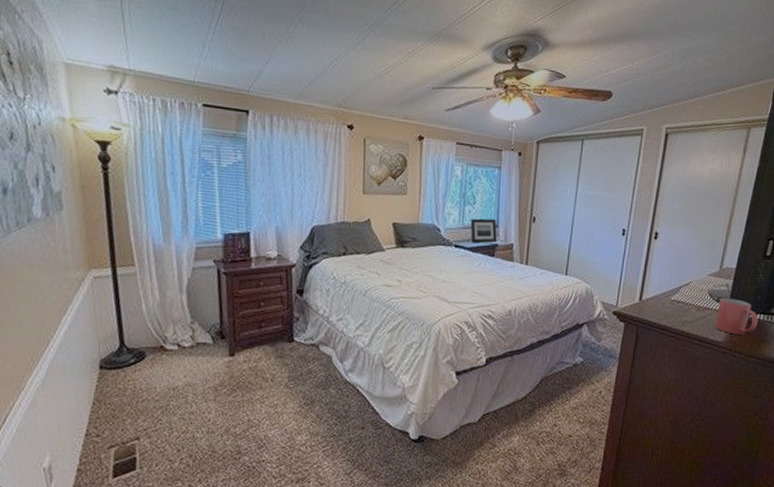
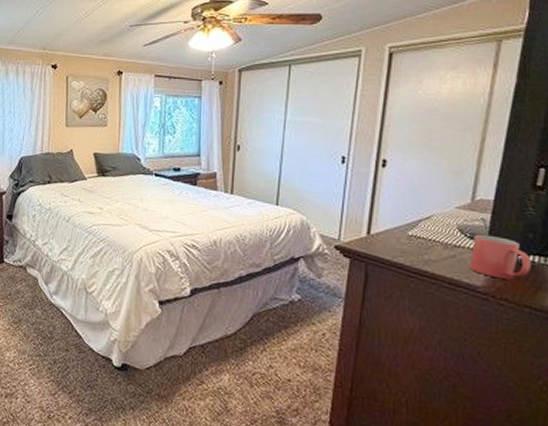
picture frame: present [470,218,497,244] -> none [170,147,199,173]

